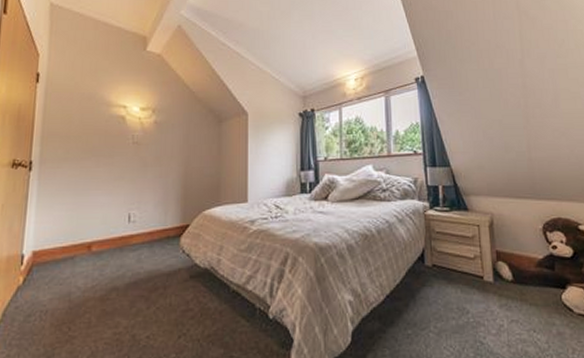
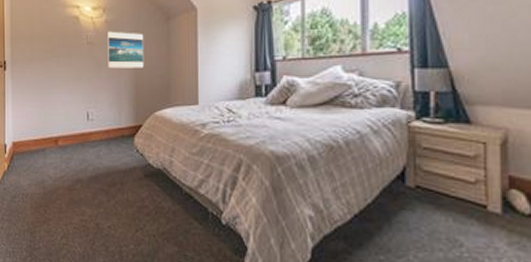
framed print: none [155,132,195,169] -> present [108,31,144,69]

